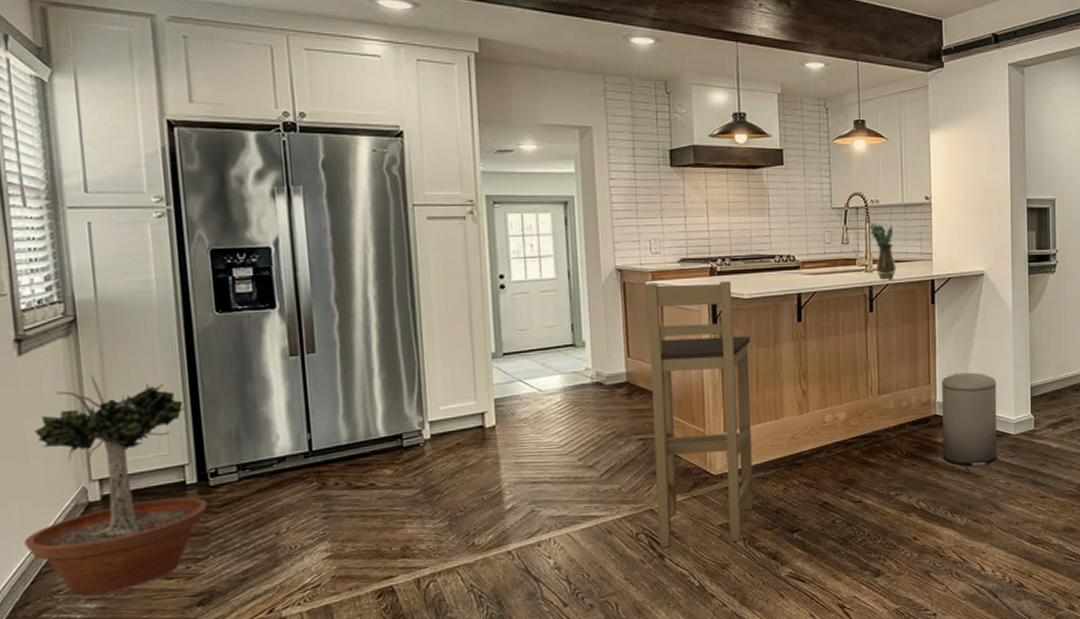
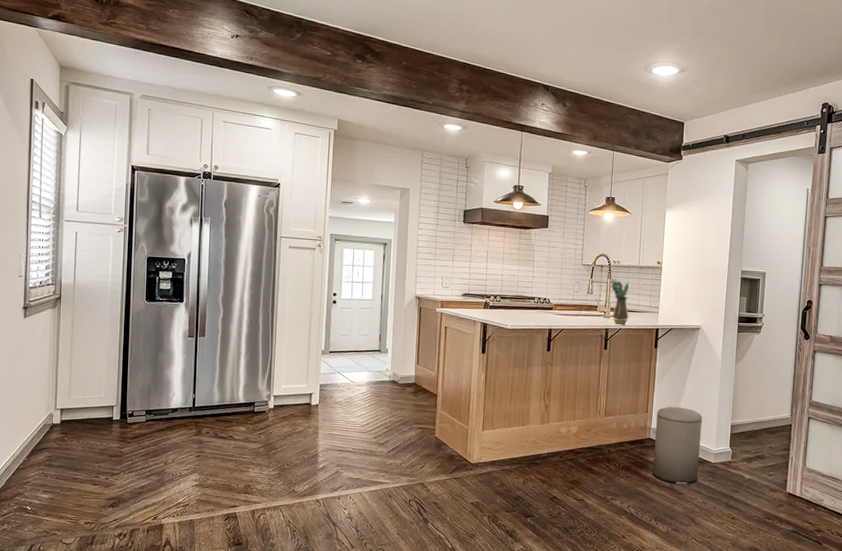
potted tree: present [25,372,208,595] -> none [12,334,124,489]
bar stool: present [646,281,754,549] -> none [425,309,509,518]

